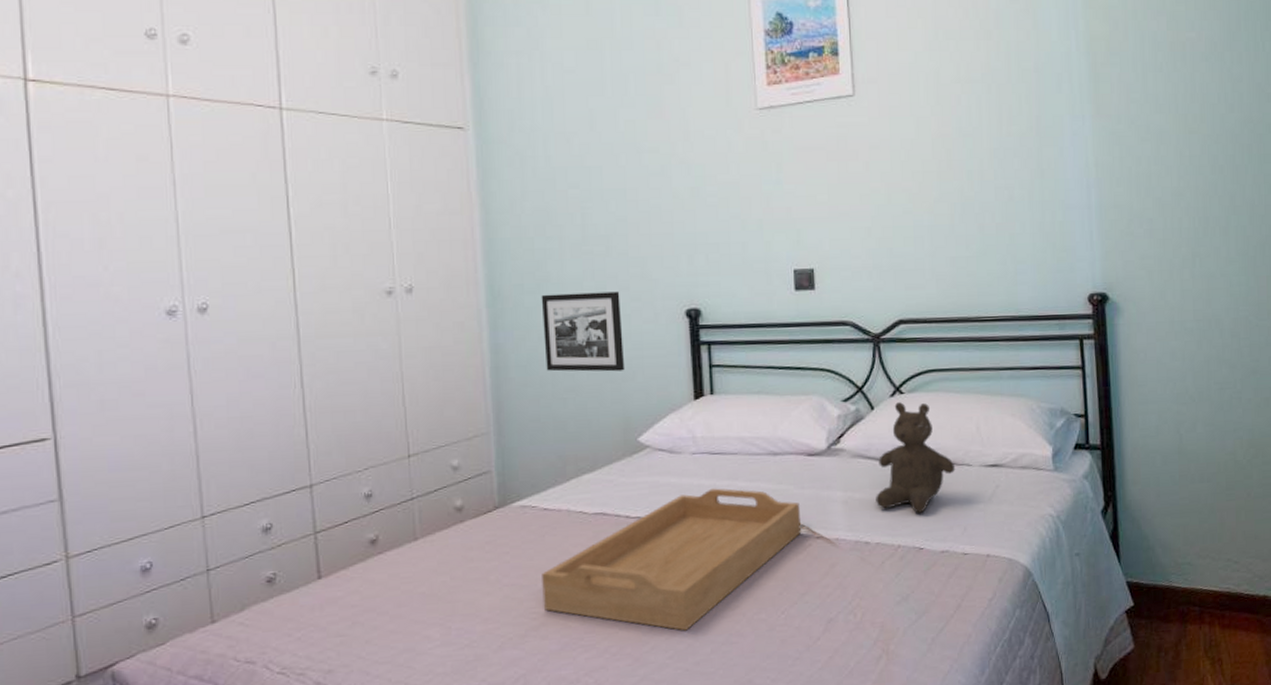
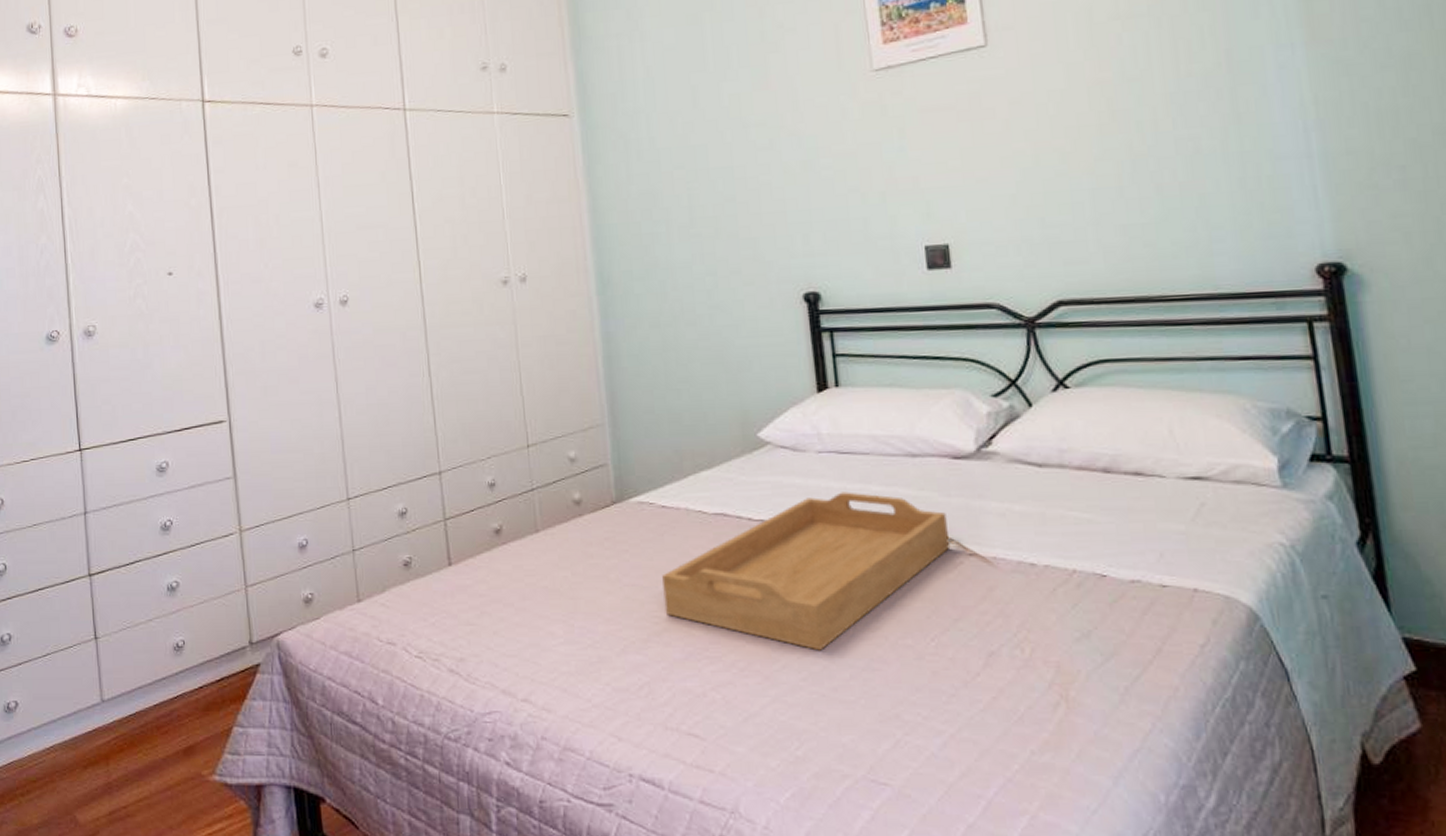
picture frame: present [541,291,625,372] -> none [650,275,741,362]
teddy bear: present [876,402,956,513] -> none [1040,398,1144,533]

